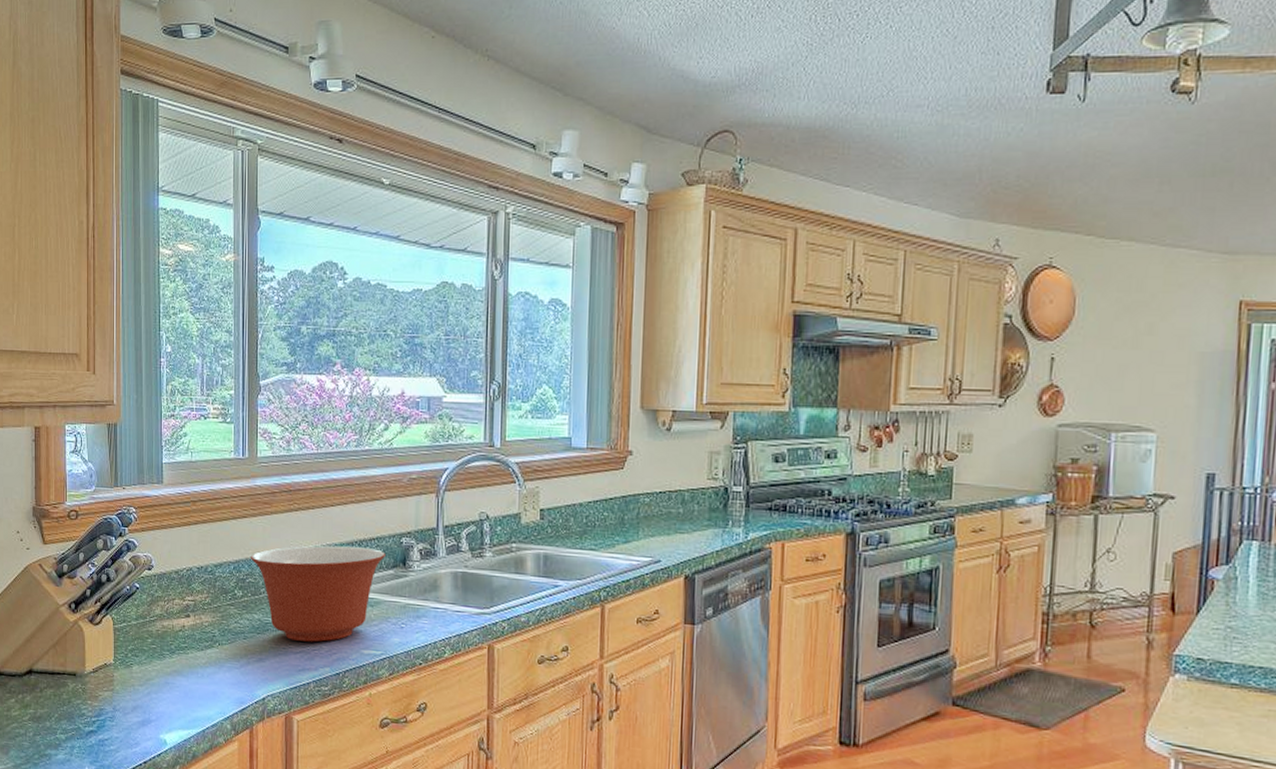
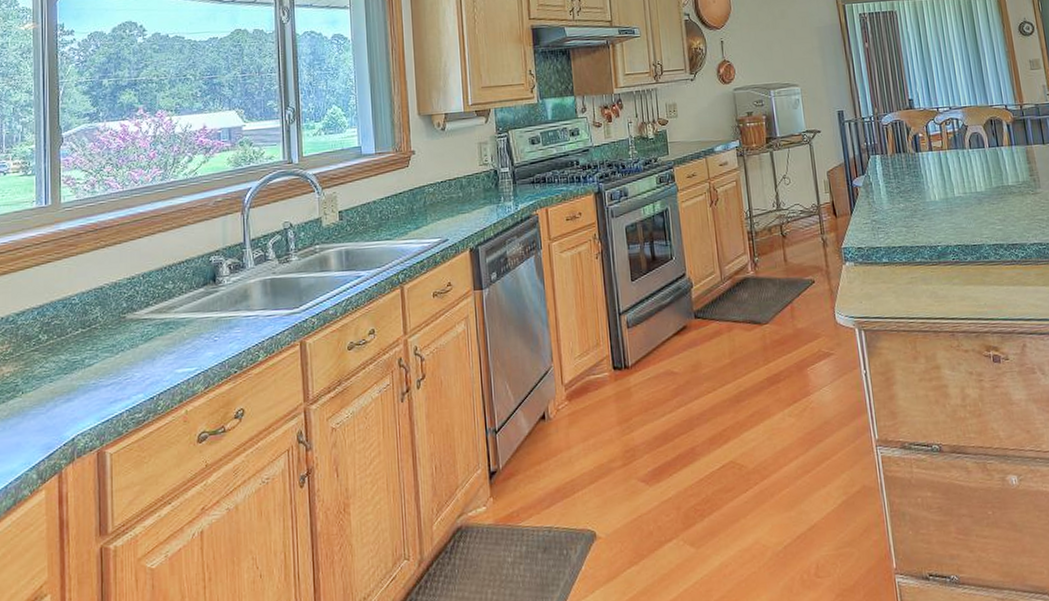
mixing bowl: present [251,545,386,642] -> none [56,271,195,374]

